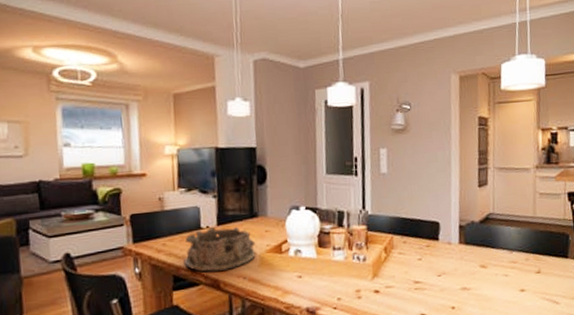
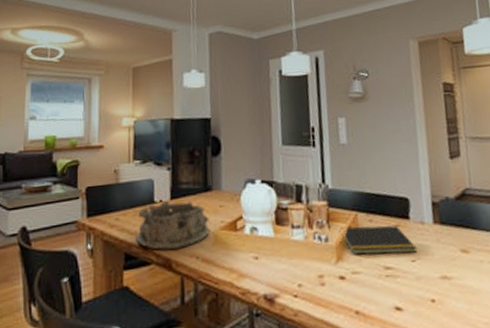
notepad: none [376,246,444,272] -> present [339,225,418,255]

